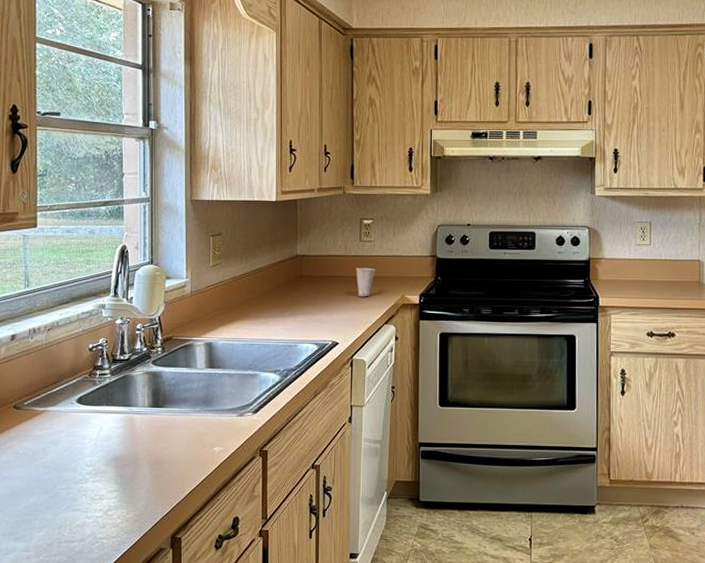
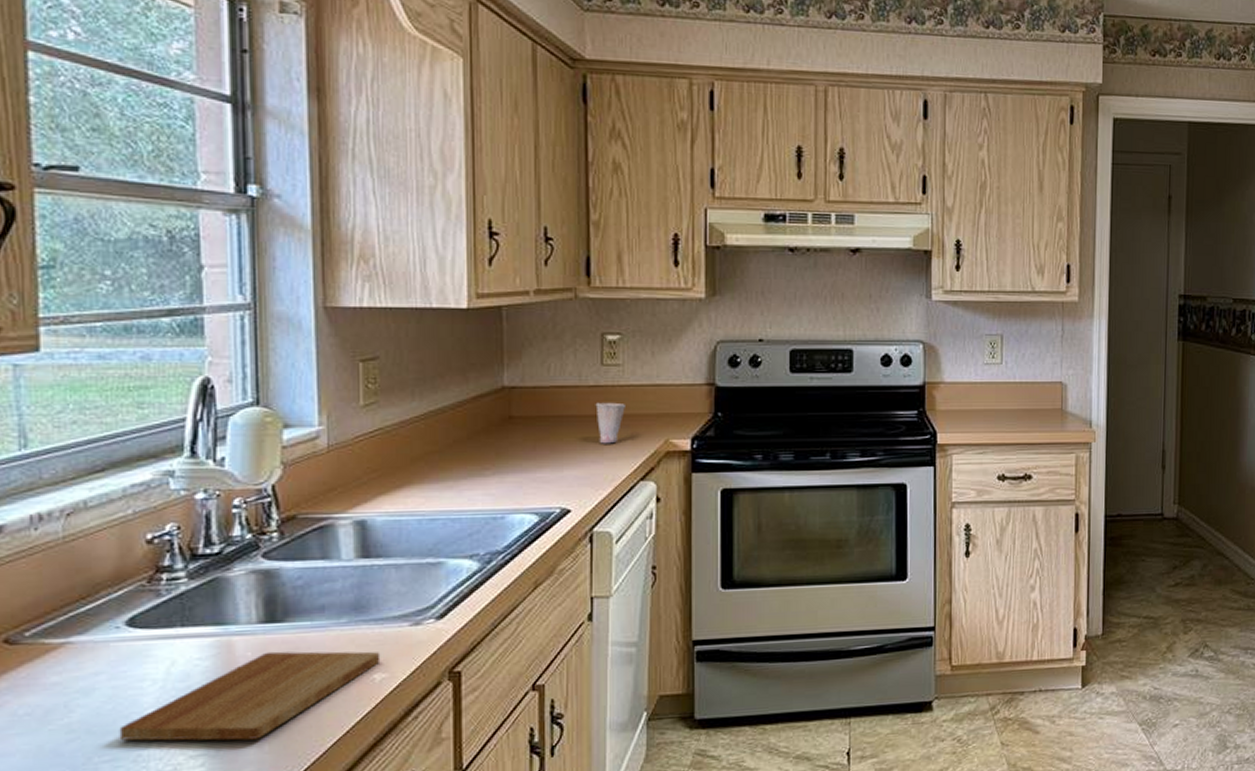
cutting board: none [71,426,219,484] -> present [119,651,381,741]

